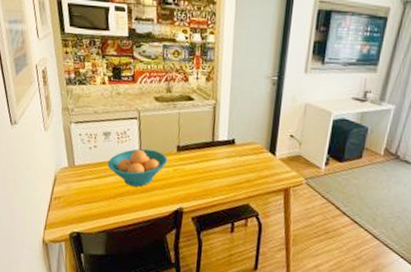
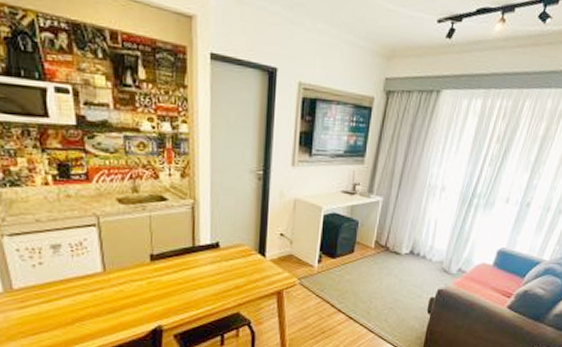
fruit bowl: present [107,148,168,187] -> none [59,260,140,307]

